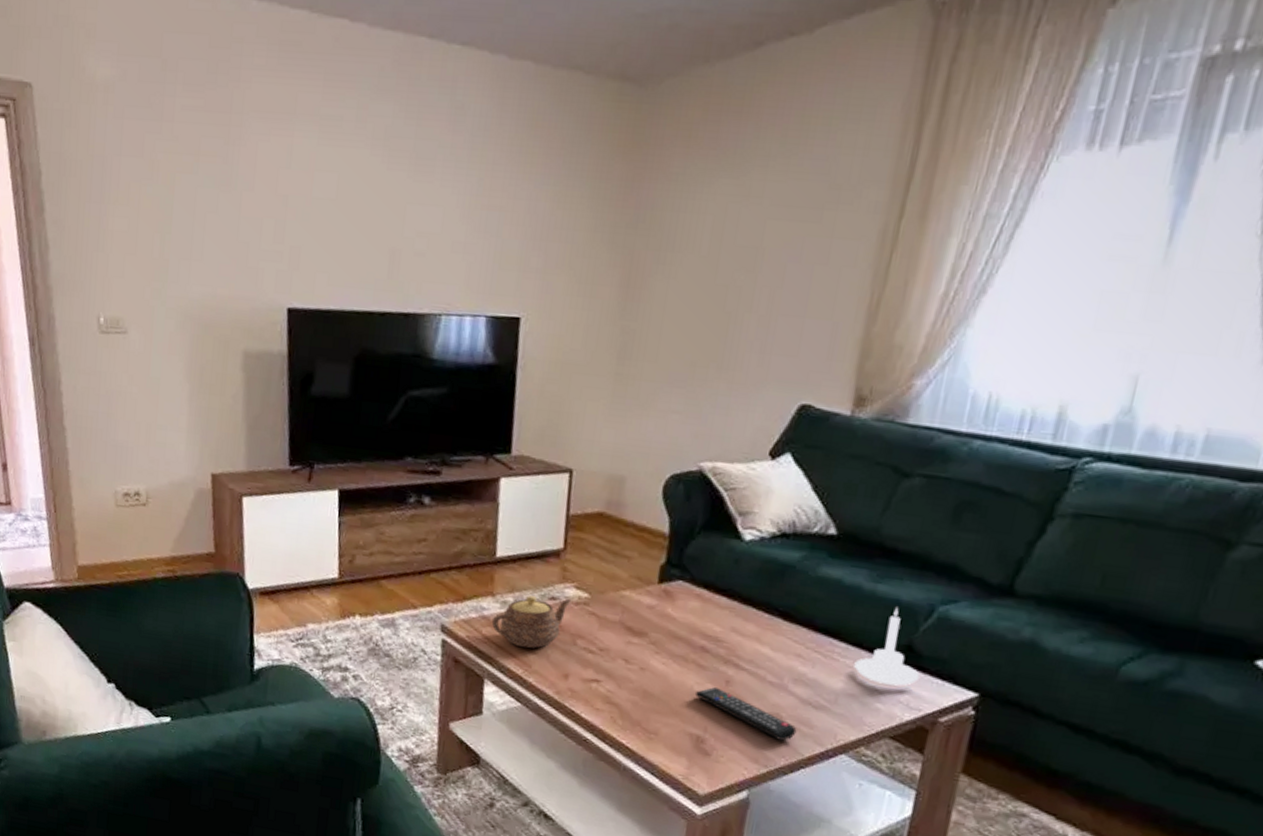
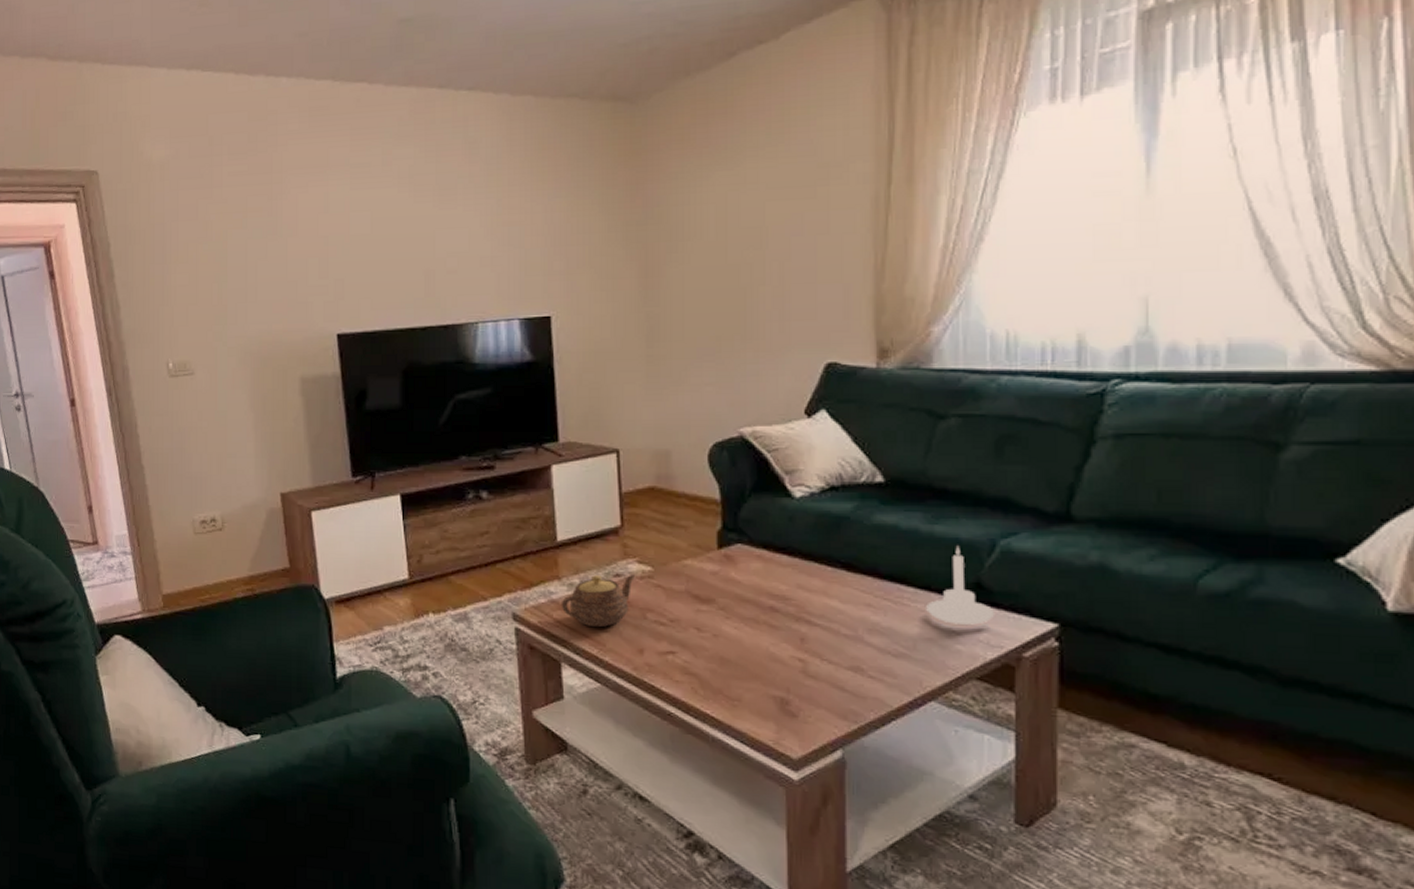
remote control: present [695,686,797,741] -> none [773,645,881,694]

